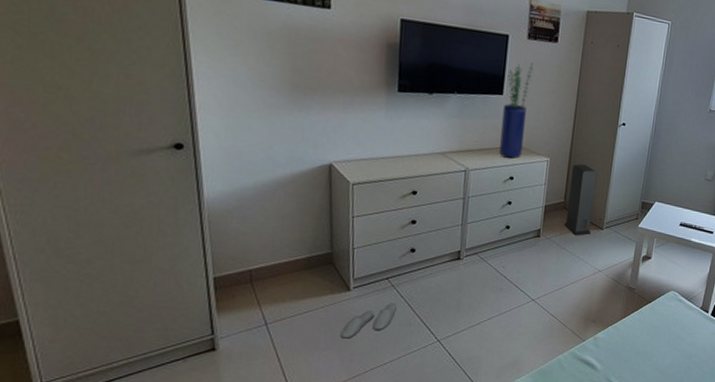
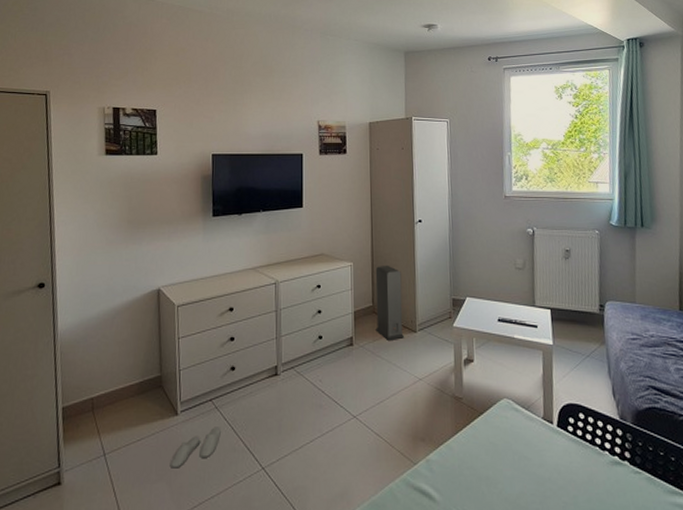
vase: present [499,62,534,159] -> none [304,175,327,267]

